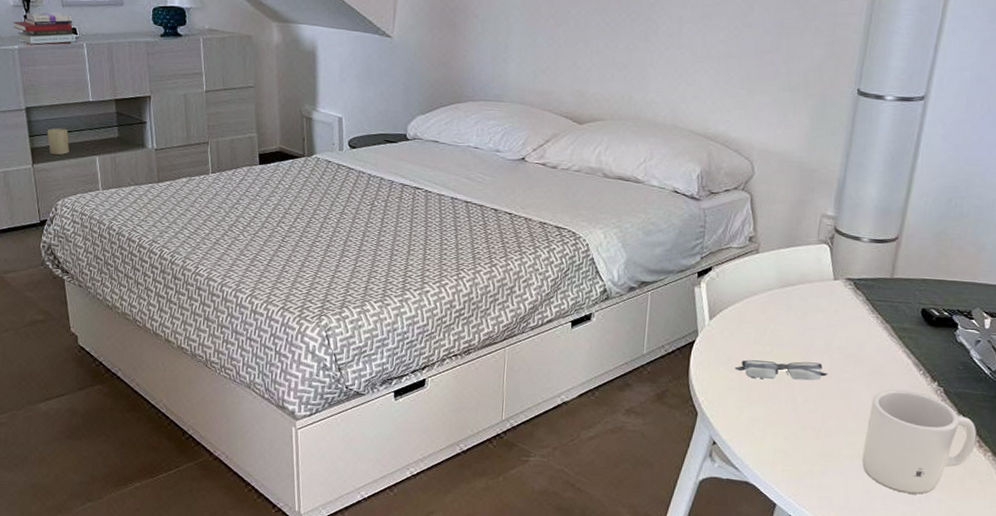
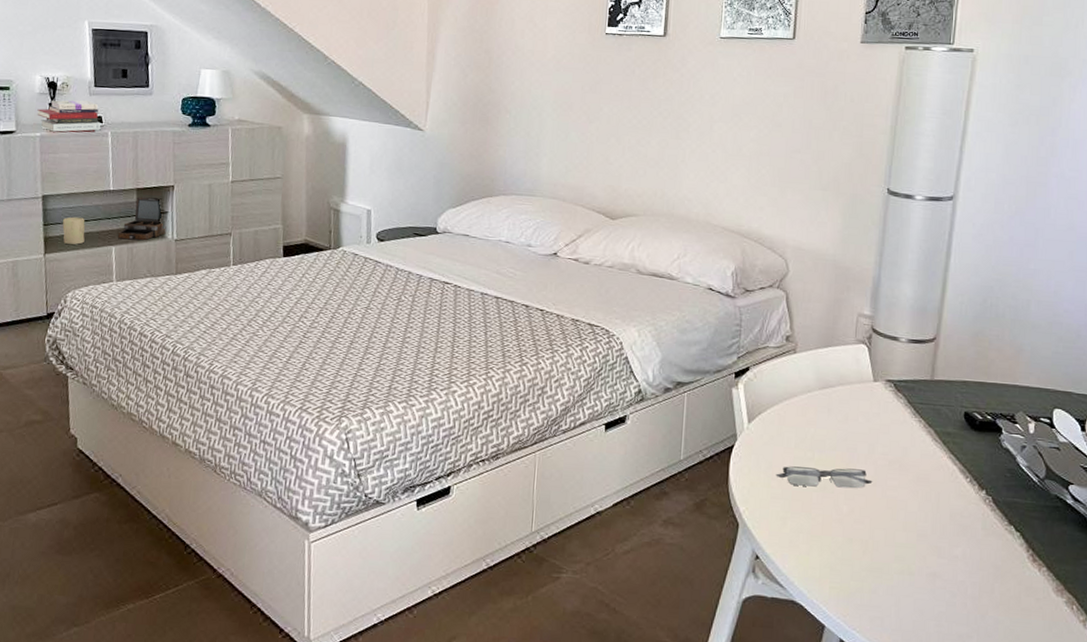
decorative box: none [100,107,146,151] -> present [117,197,167,241]
mug: present [862,389,977,495] -> none [912,498,1030,614]

